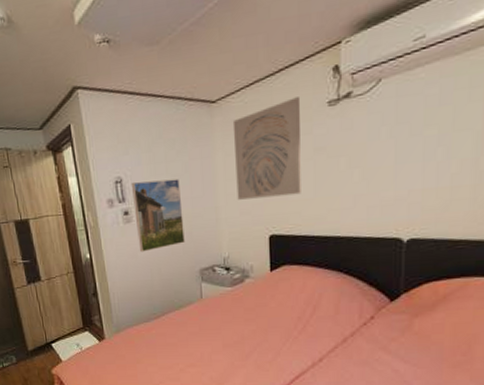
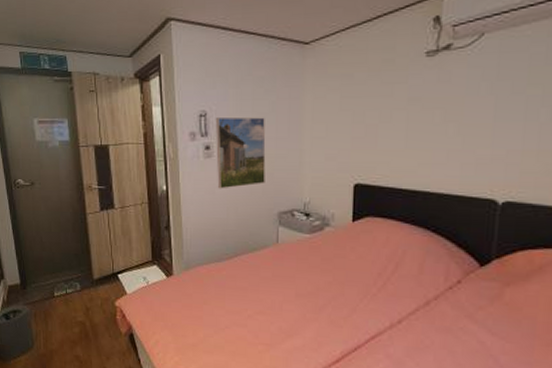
wall art: present [232,97,301,200] -> none [323,45,396,144]

